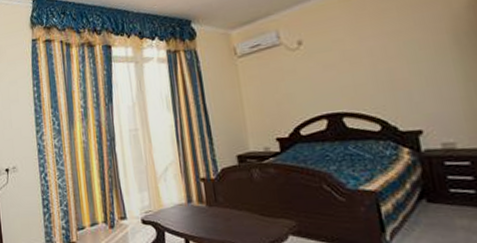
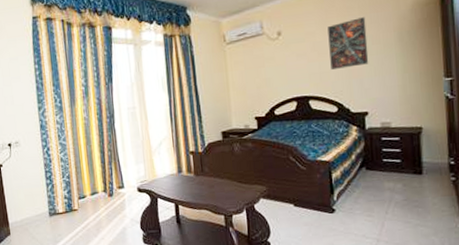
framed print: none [359,19,418,81] -> present [327,17,369,70]

